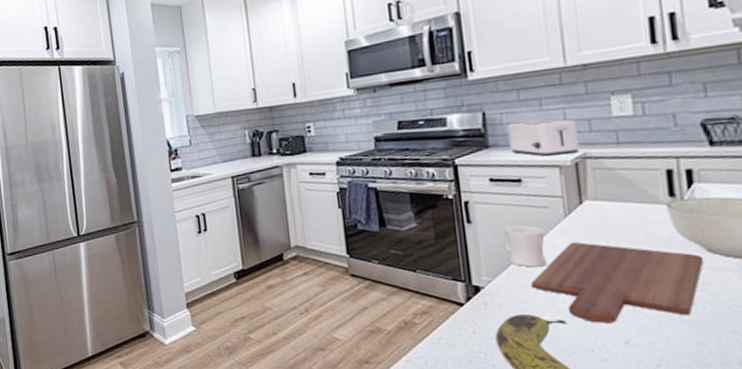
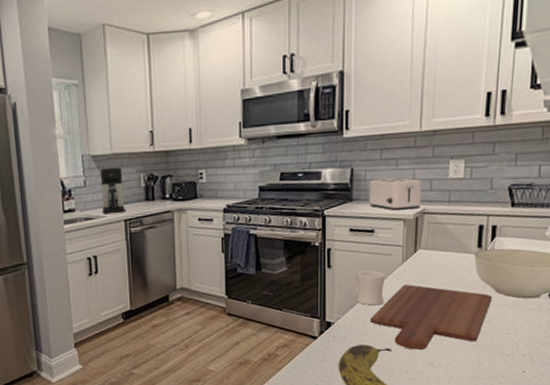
coffee maker: none [204,124,232,172] -> present [100,166,125,215]

